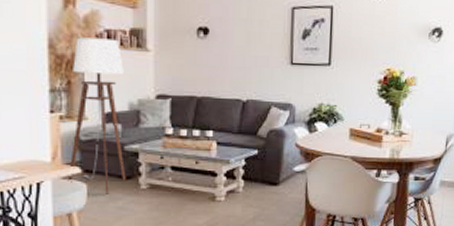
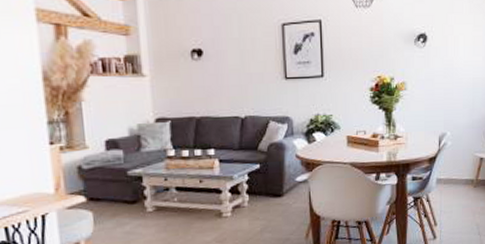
floor lamp: present [67,37,126,194] -> none [69,67,132,221]

